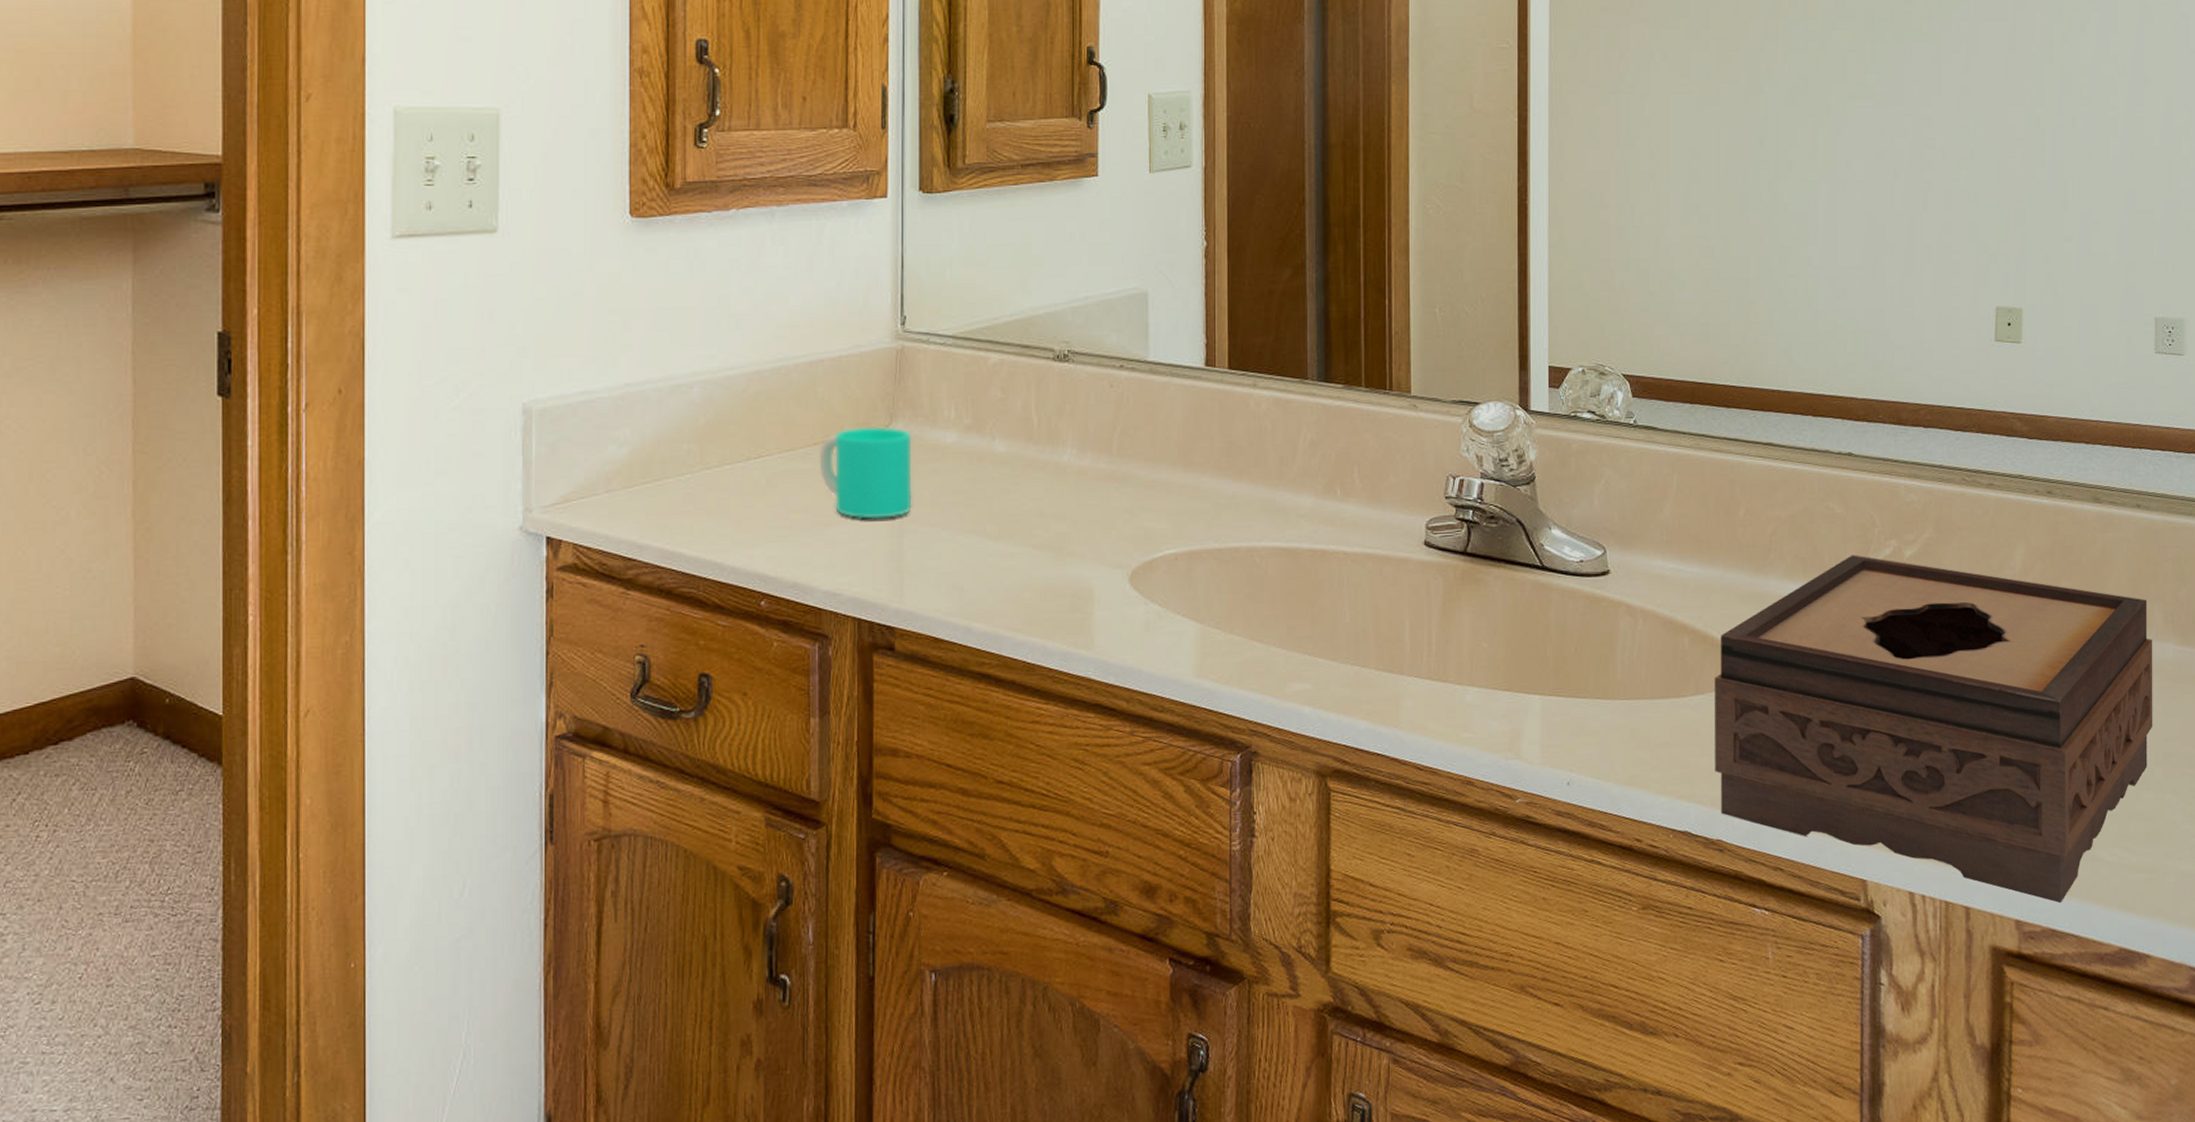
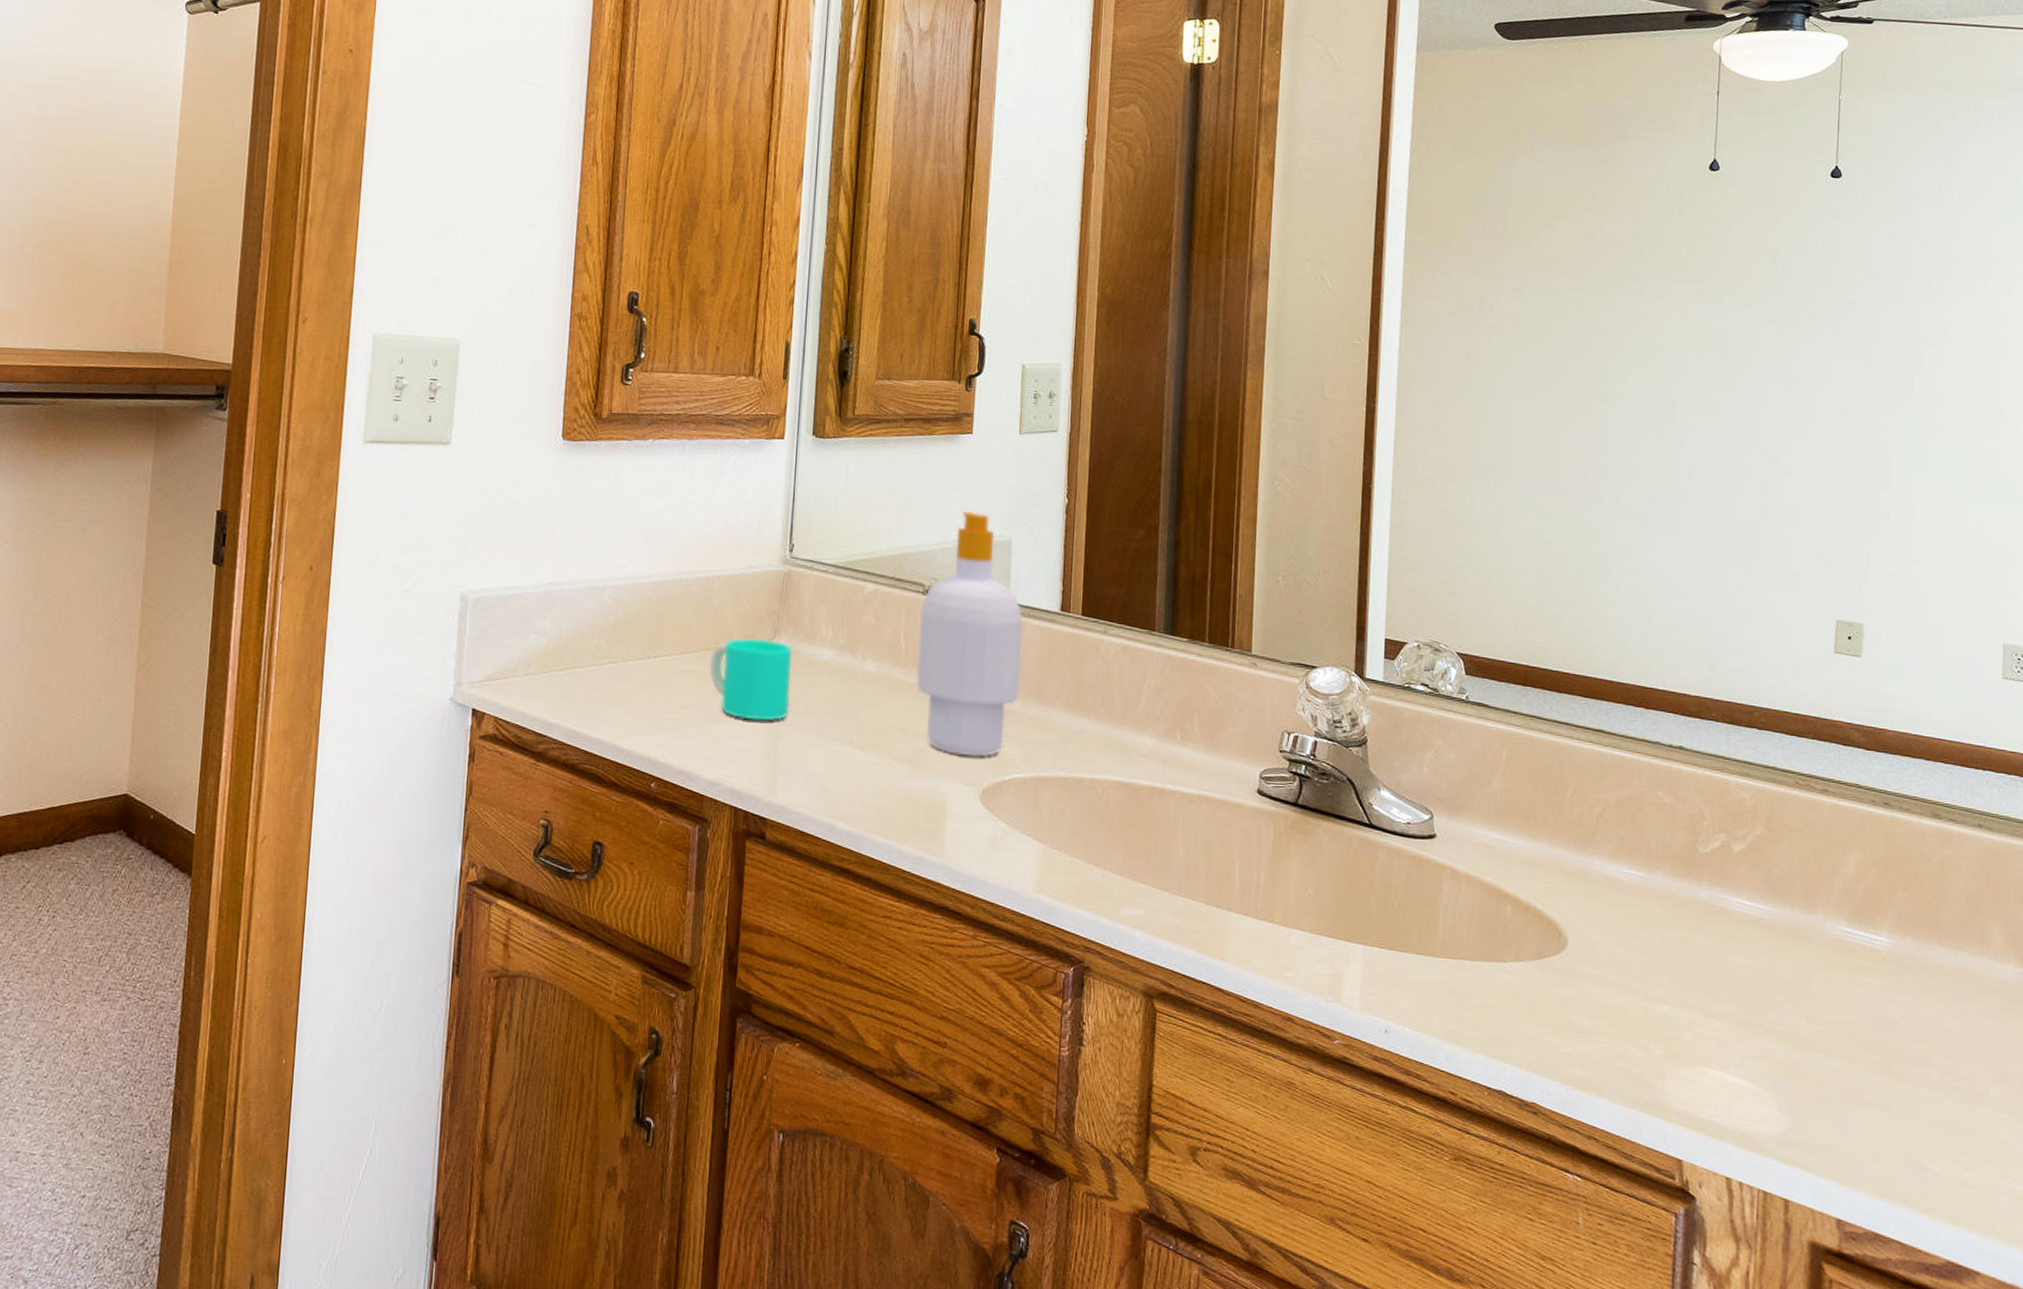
soap bottle: none [1052,263,1166,536] -> present [916,511,1024,757]
tissue box: present [1715,555,2153,903] -> none [1532,844,1992,1207]

